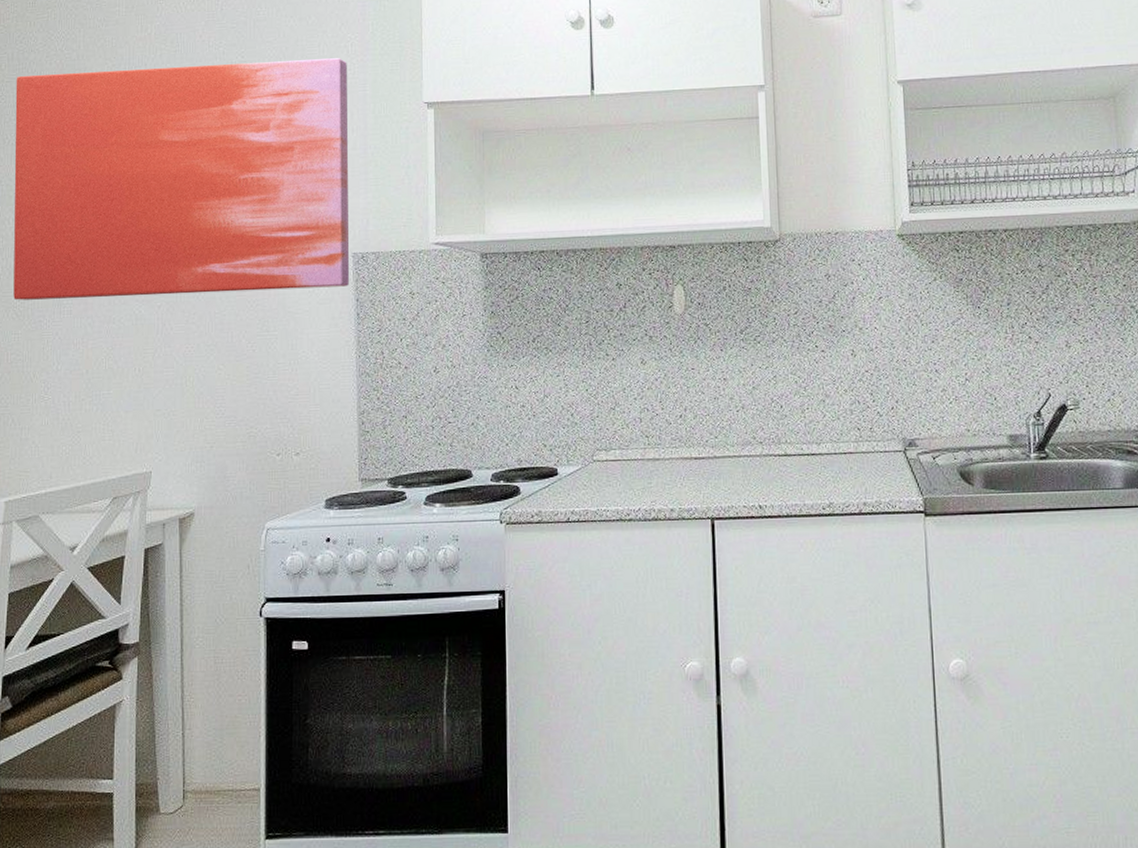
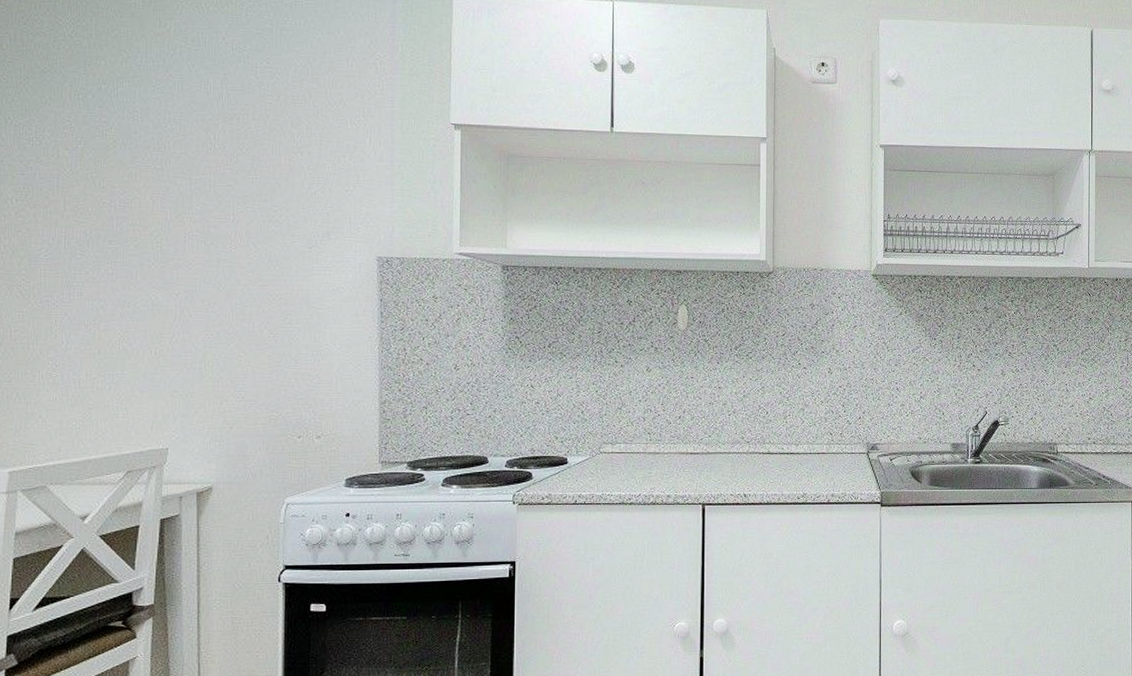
wall art: present [13,58,349,300] -> none [17,58,375,287]

